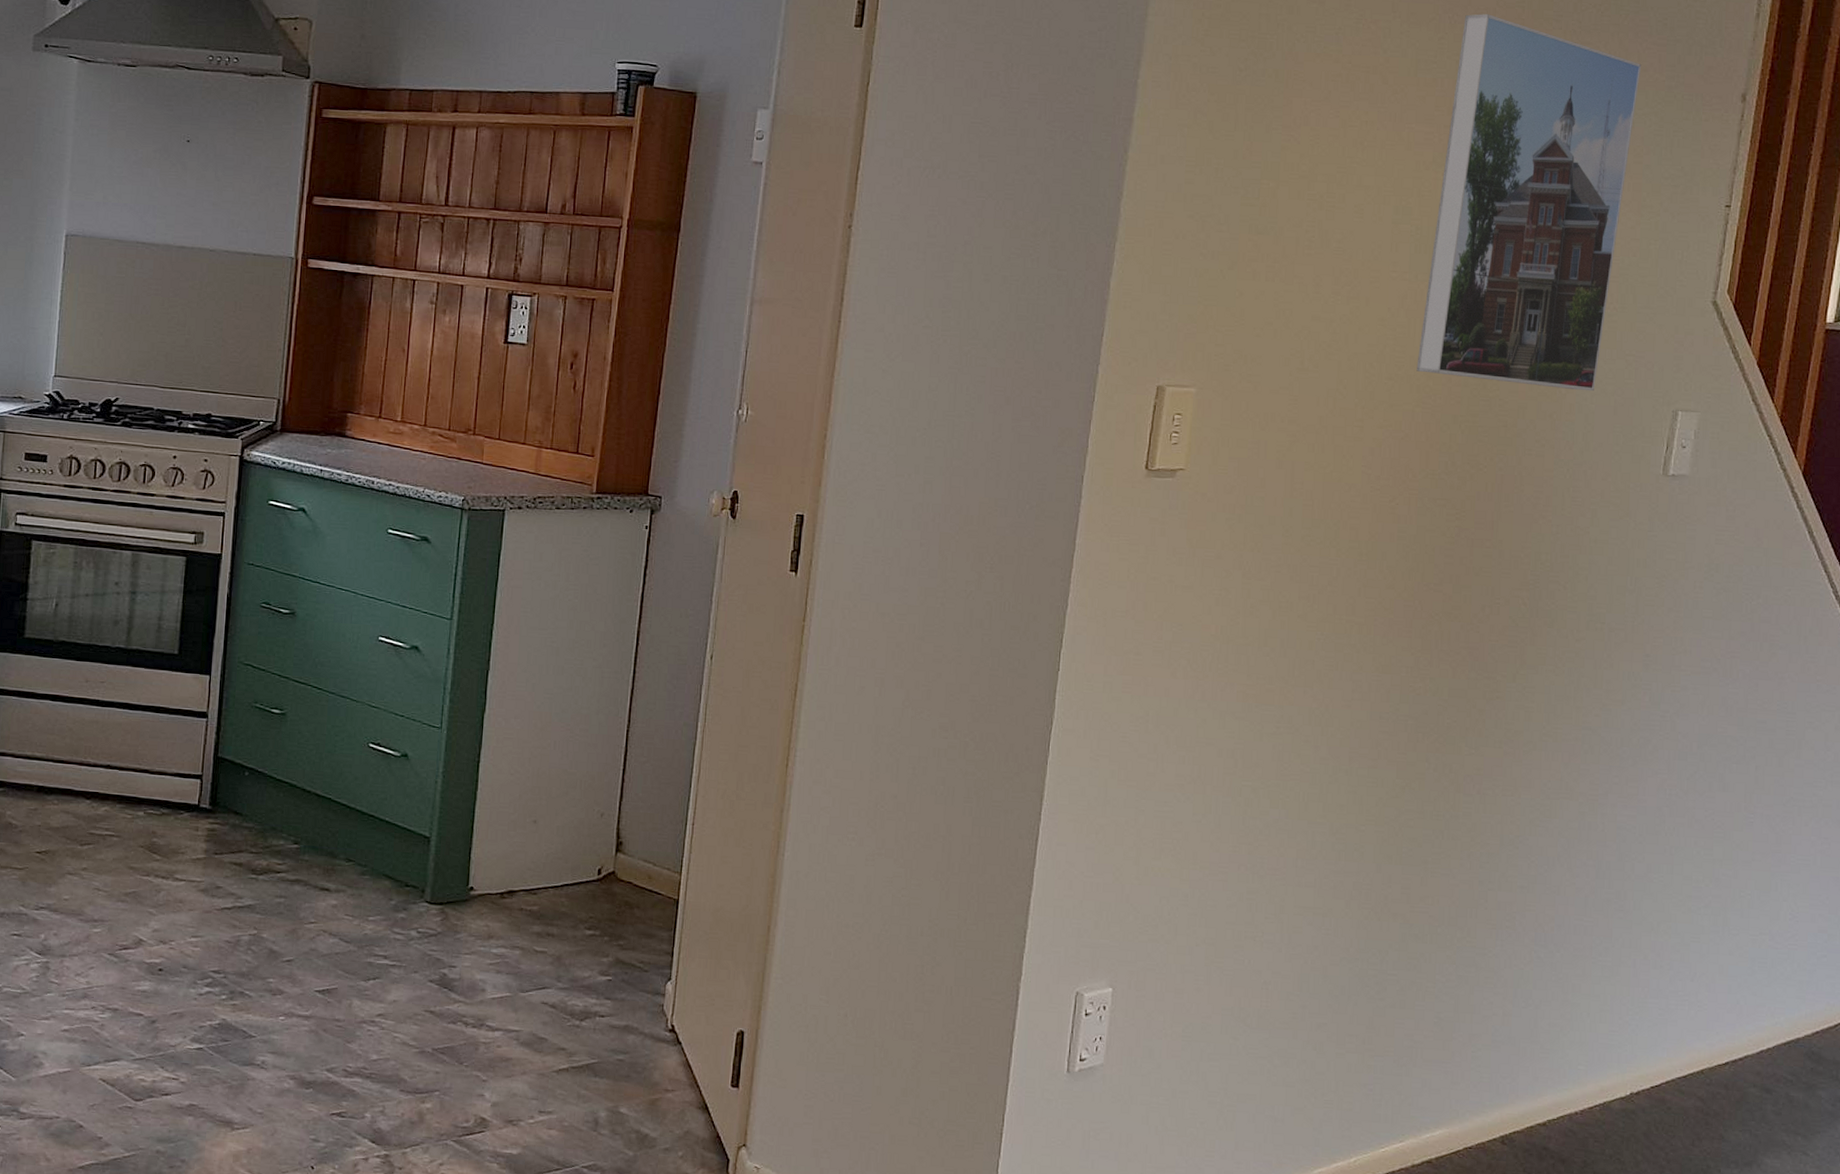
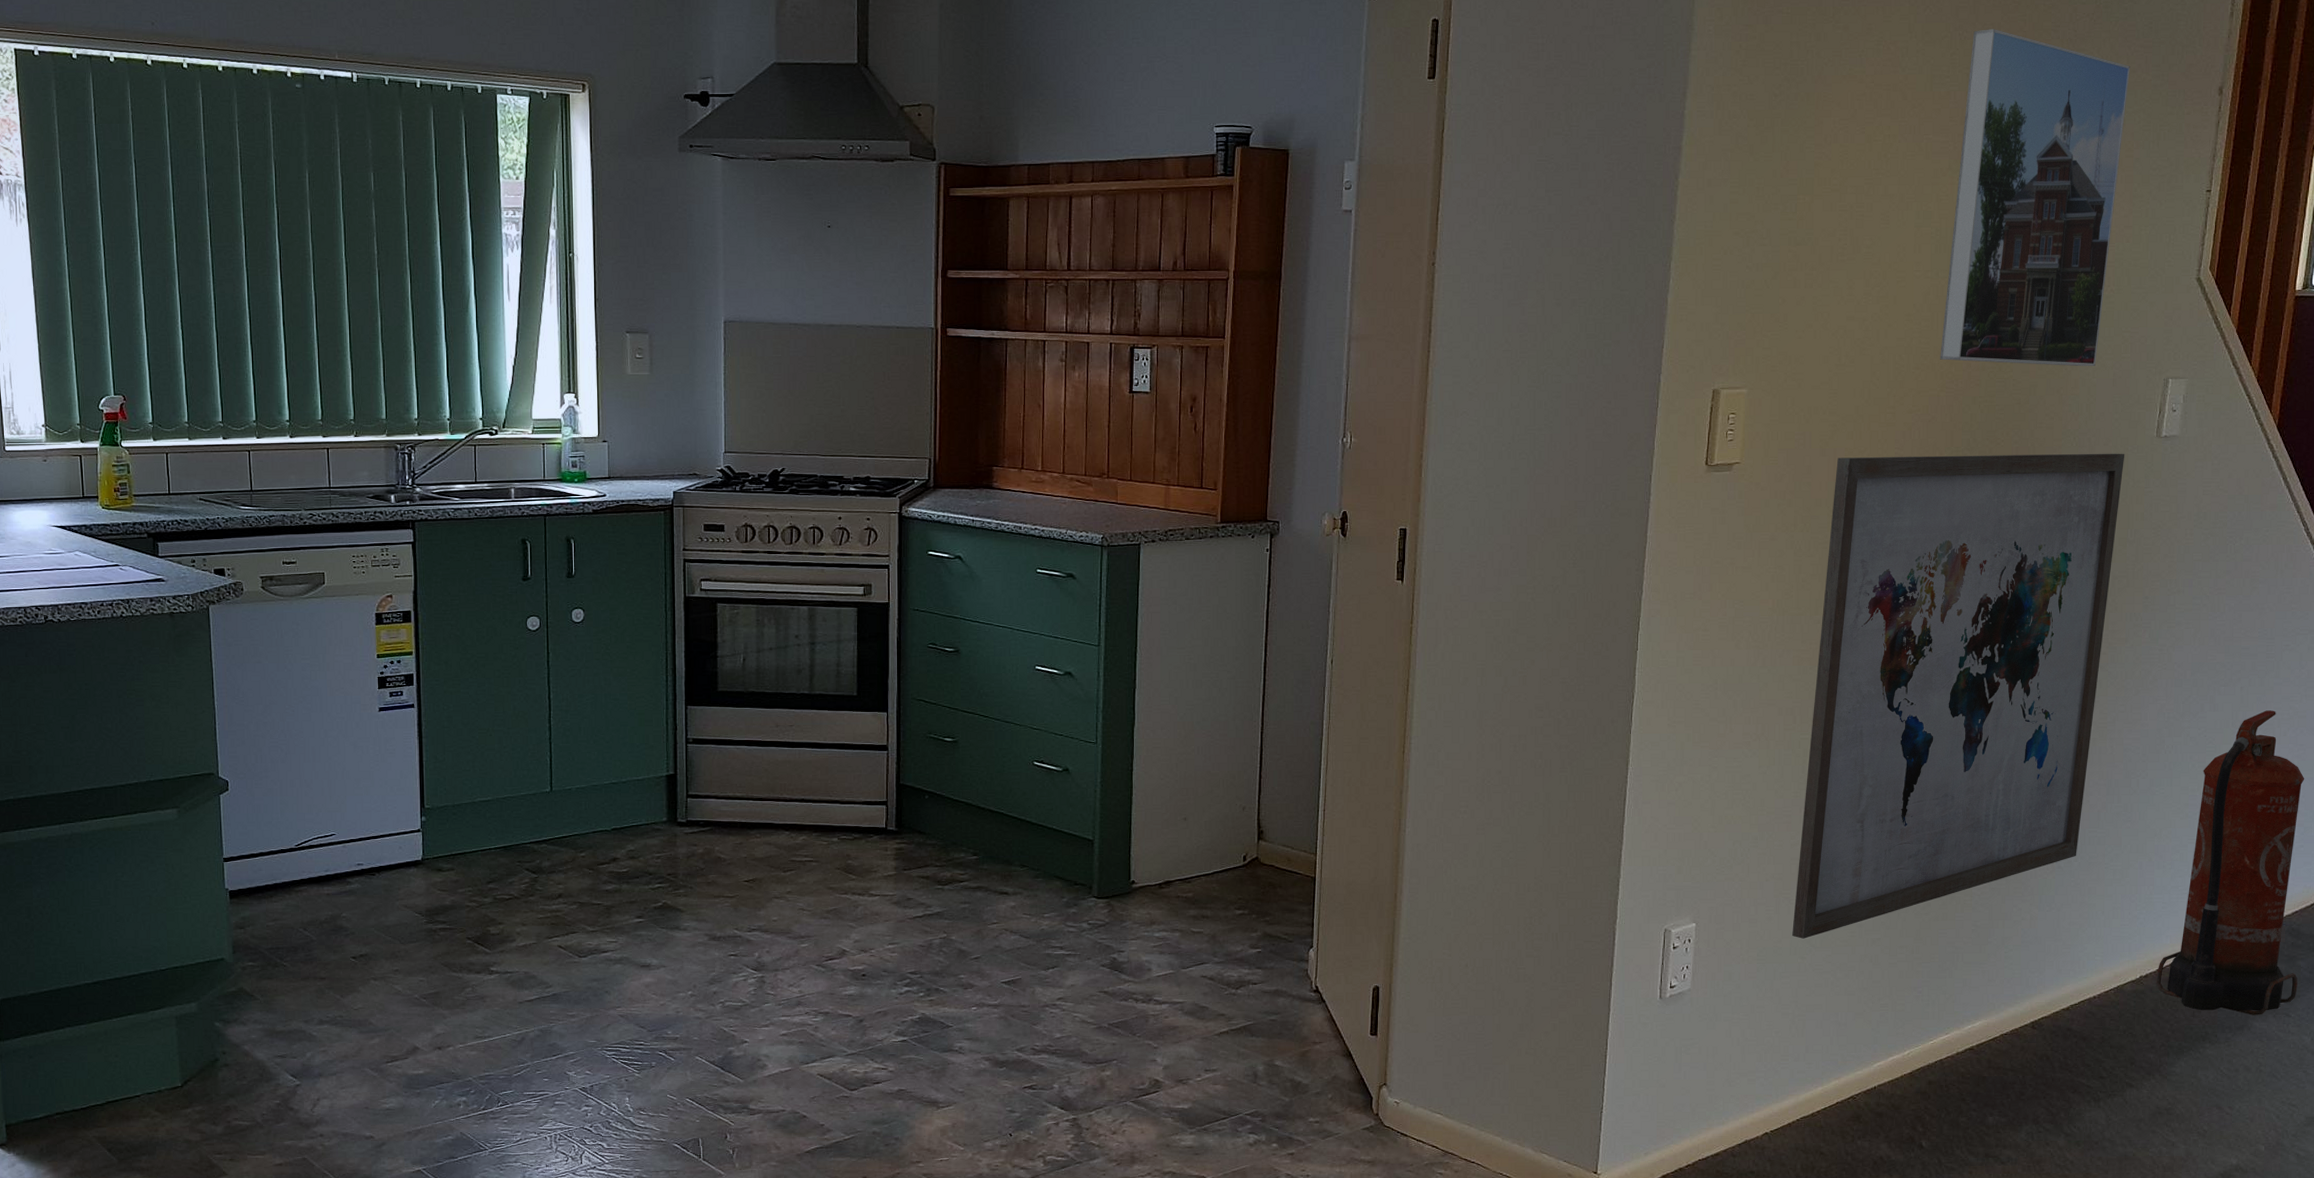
wall art: none [1224,472,1626,1017] -> present [1792,453,2125,939]
fire extinguisher: none [1649,795,1829,1151] -> present [2155,710,2305,1015]

